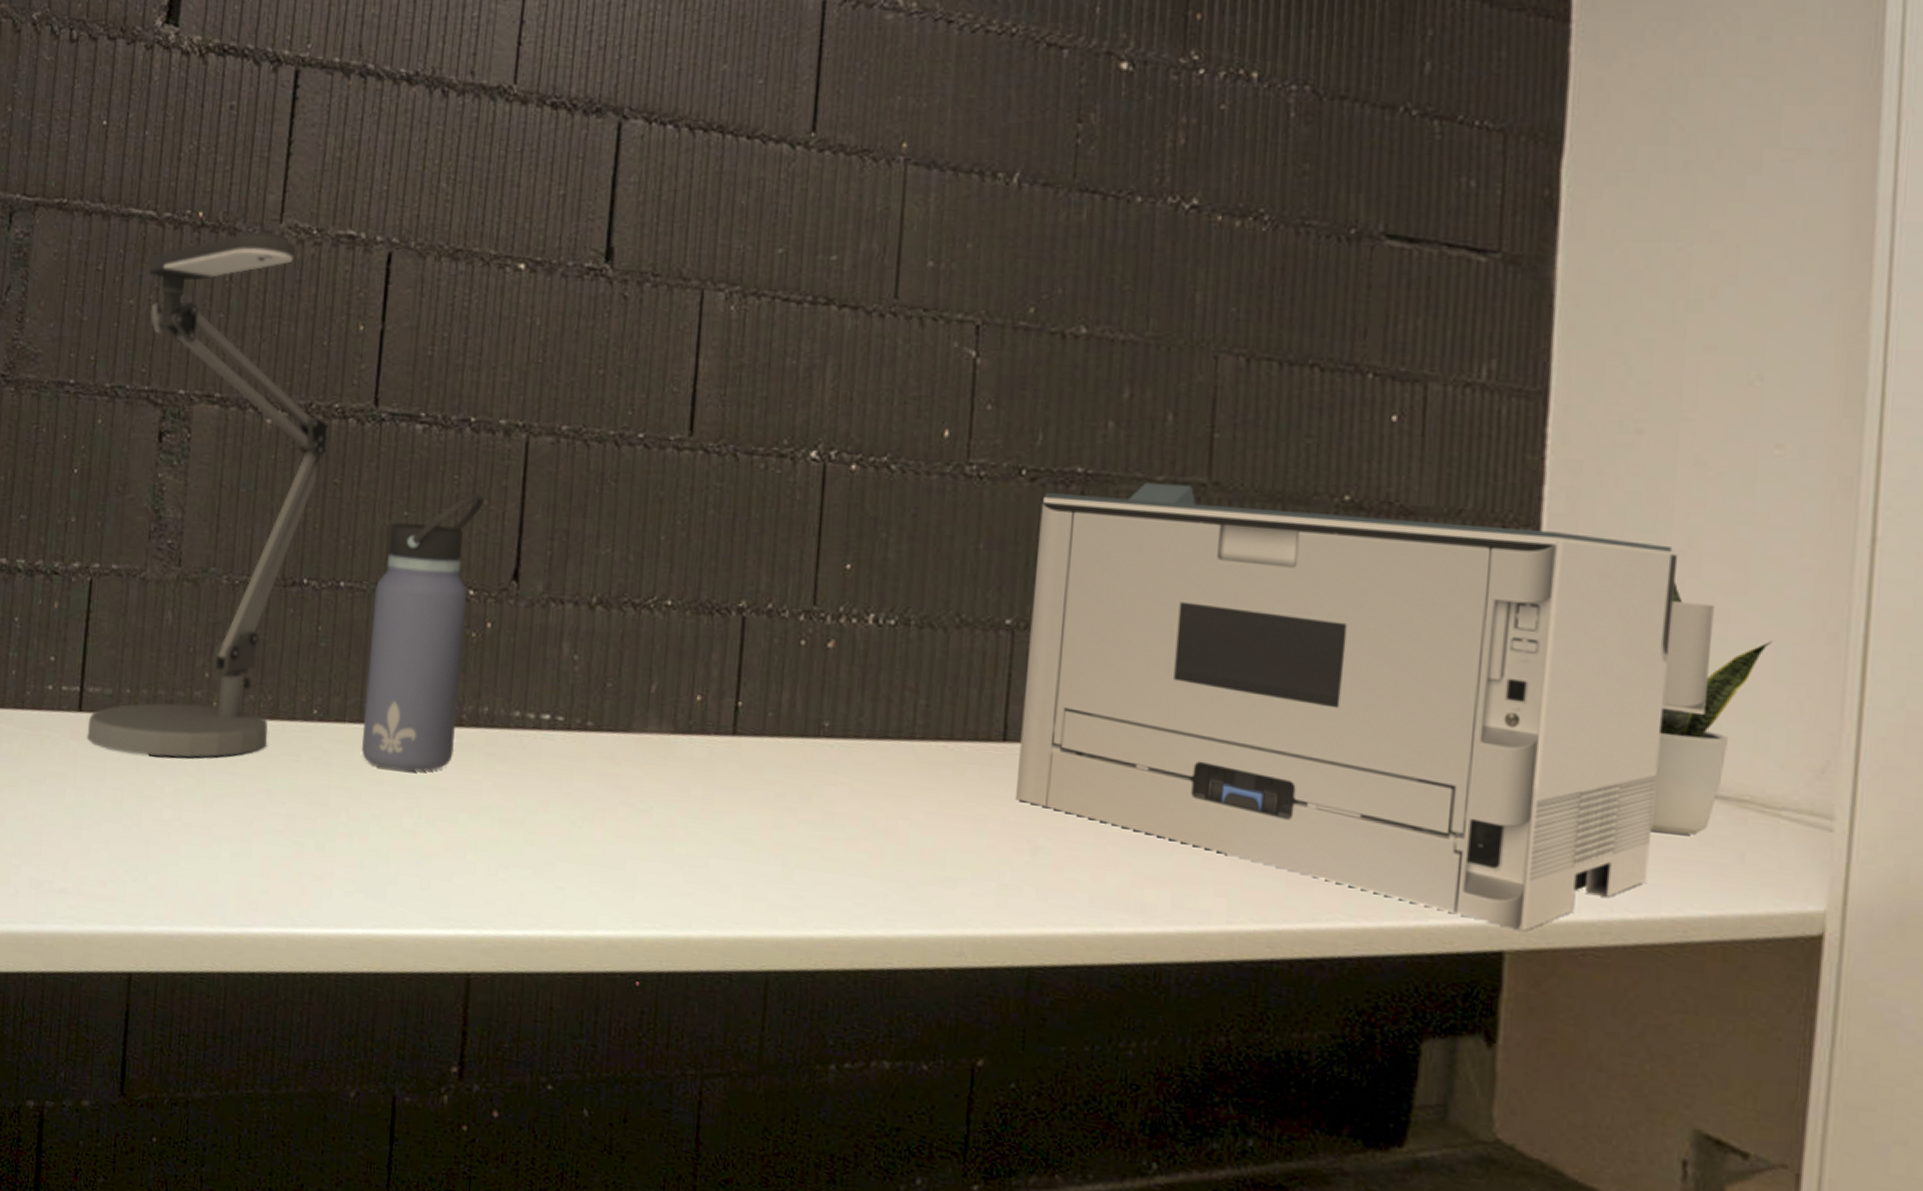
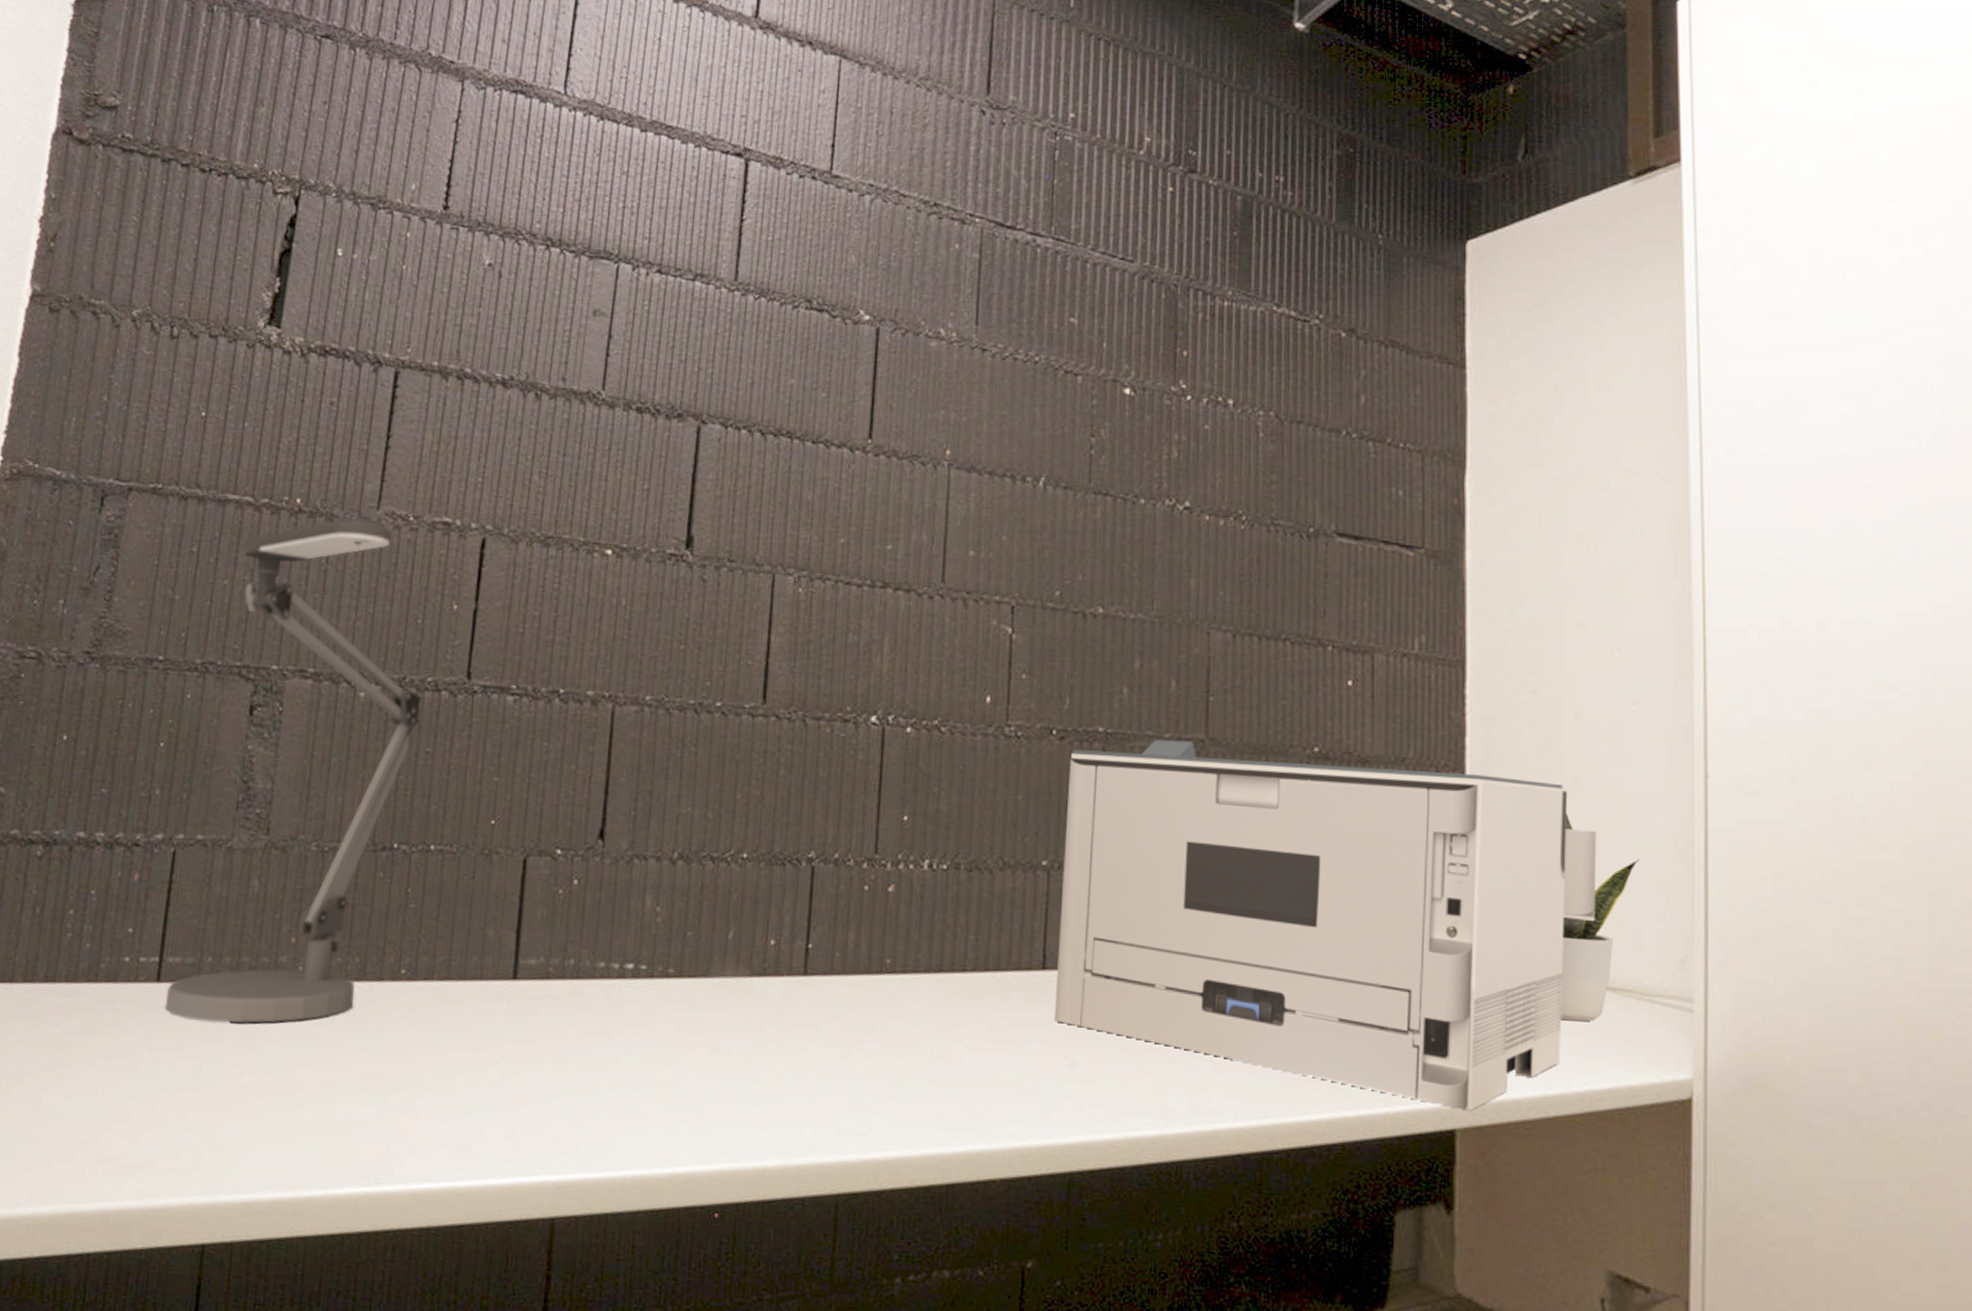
water bottle: present [361,492,485,771] -> none [448,758,572,1025]

